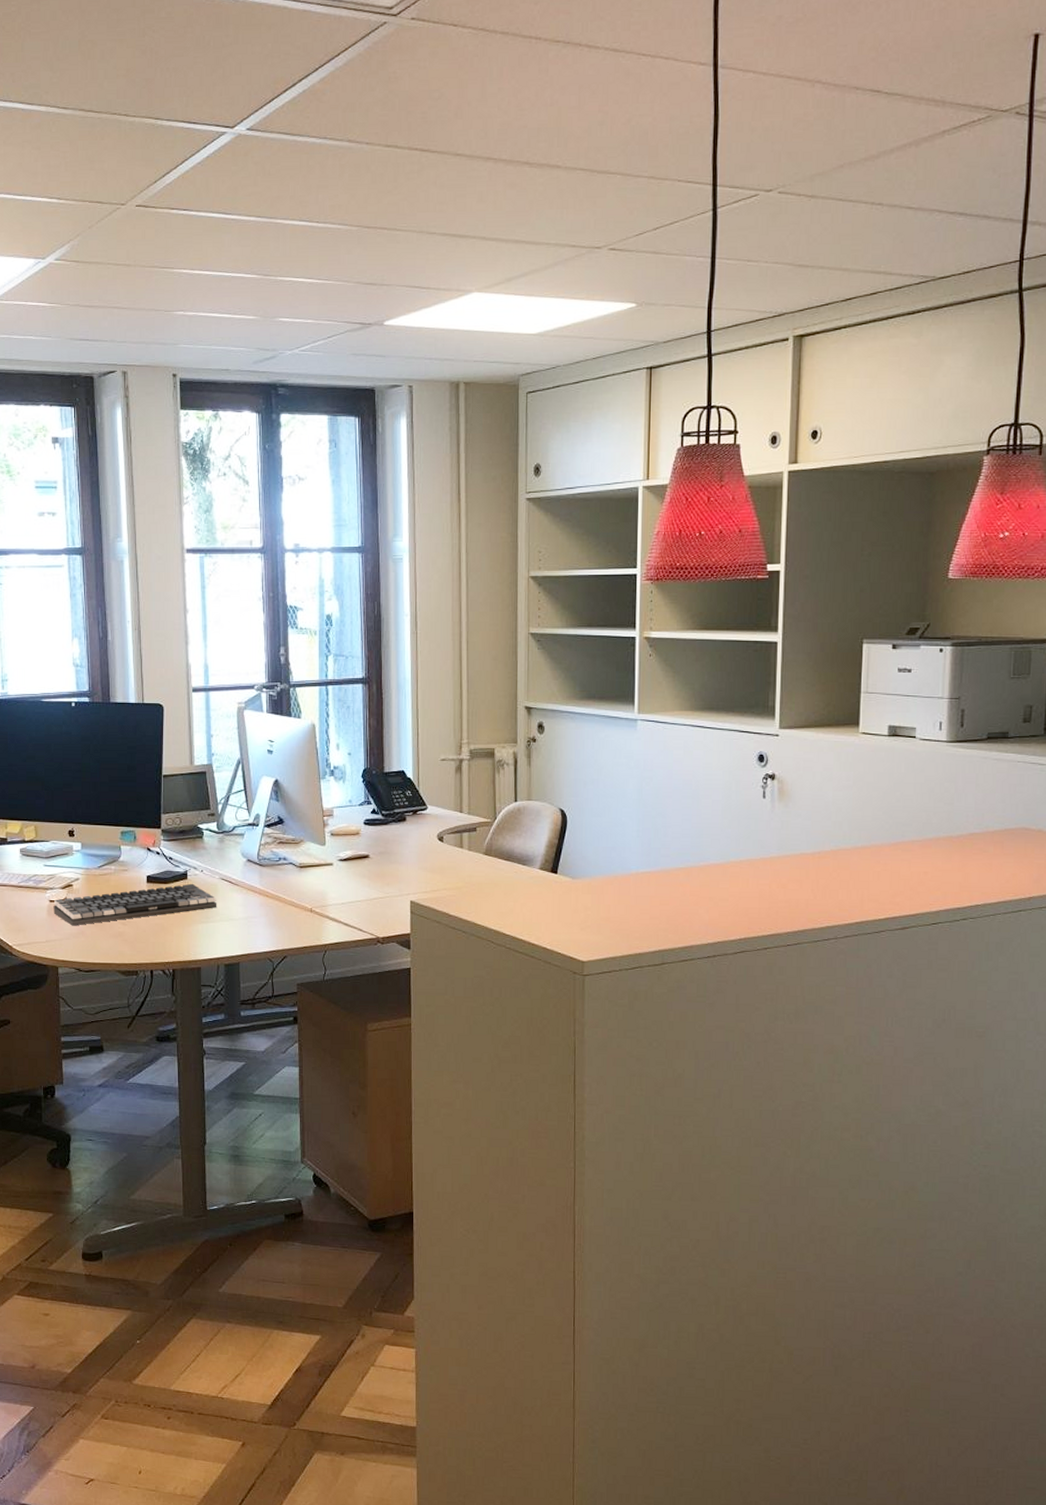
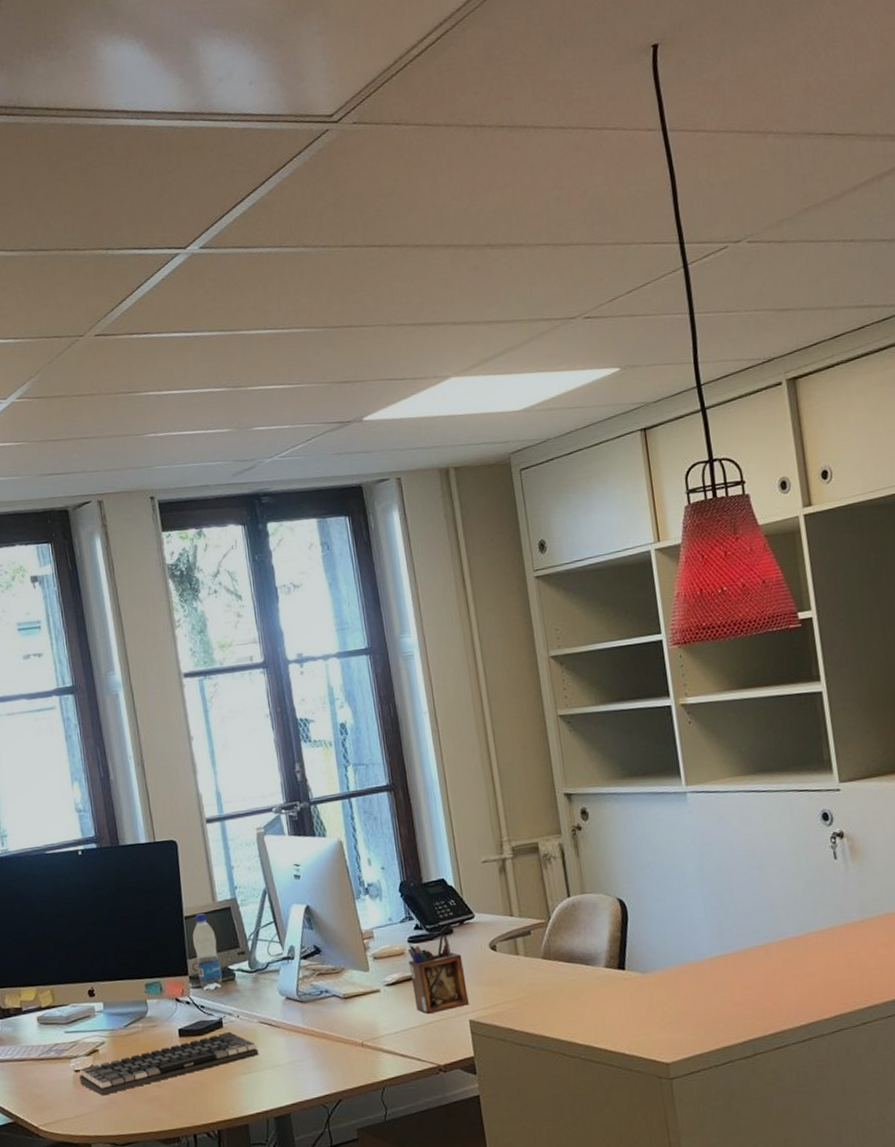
bottle: none [169,775,192,844] -> present [192,913,223,991]
desk organizer: none [362,822,412,890] -> present [407,935,469,1014]

